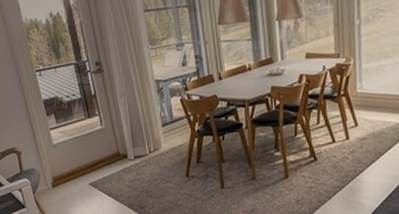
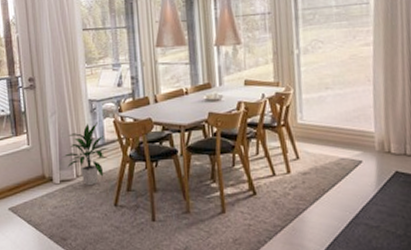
indoor plant: none [135,101,178,160] -> present [63,122,109,186]

